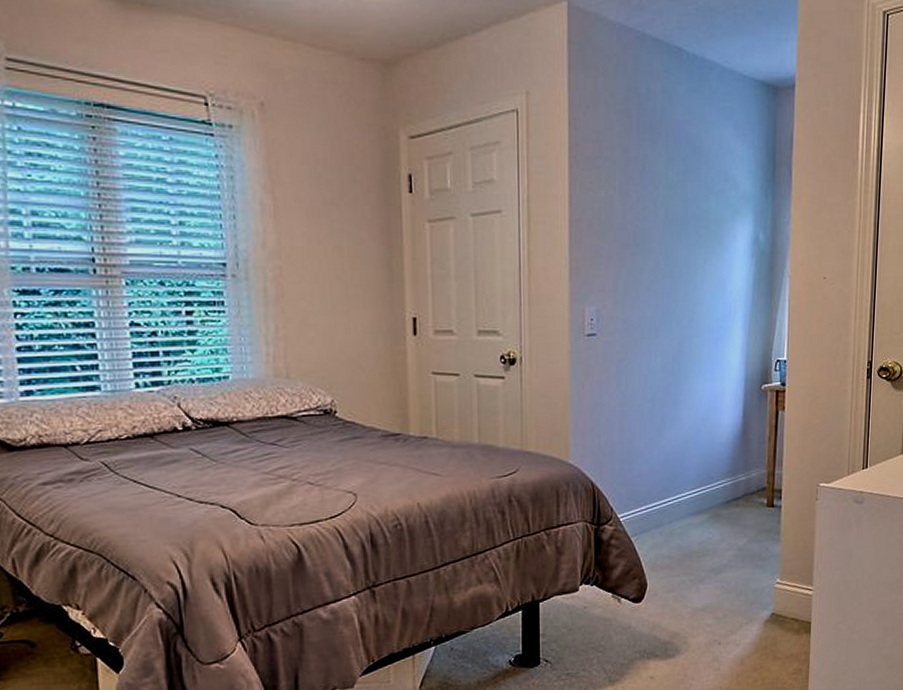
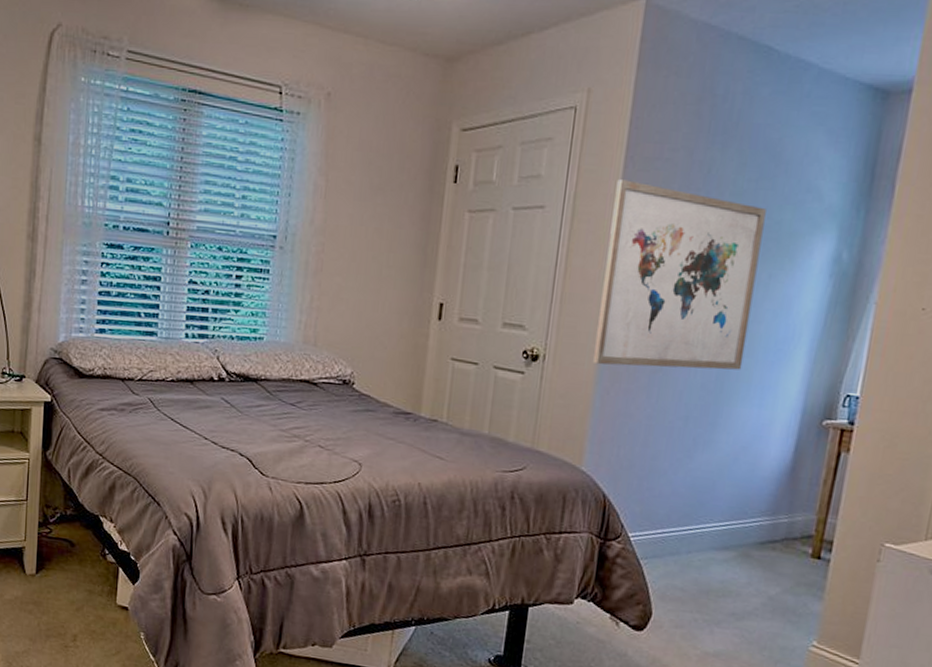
wall art: none [565,180,695,361] -> present [593,179,766,370]

